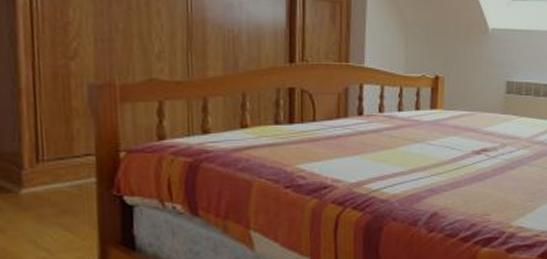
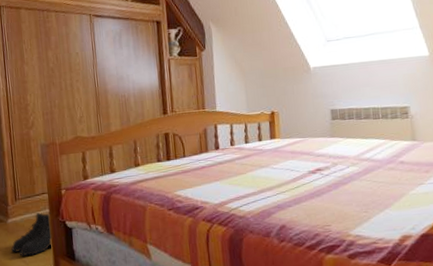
boots: none [23,182,100,243] -> present [10,212,53,256]

